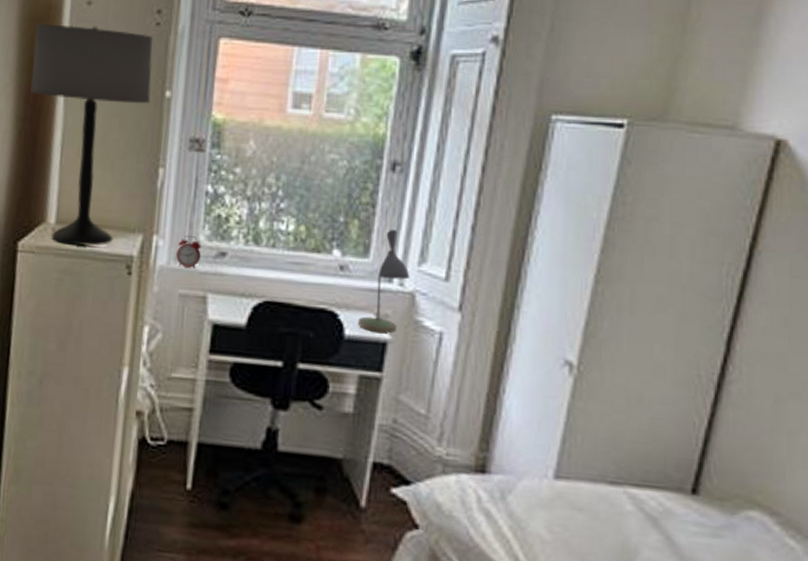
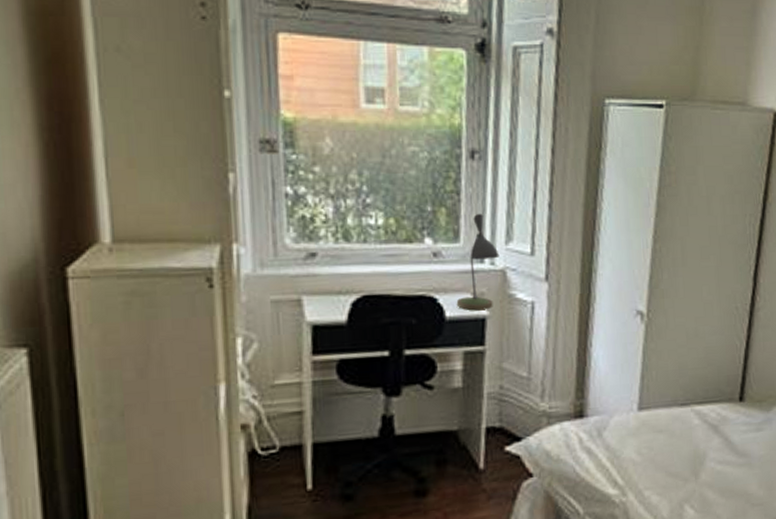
table lamp: present [30,24,154,247] -> none [47,18,206,265]
alarm clock: present [176,234,202,268] -> none [261,239,289,273]

